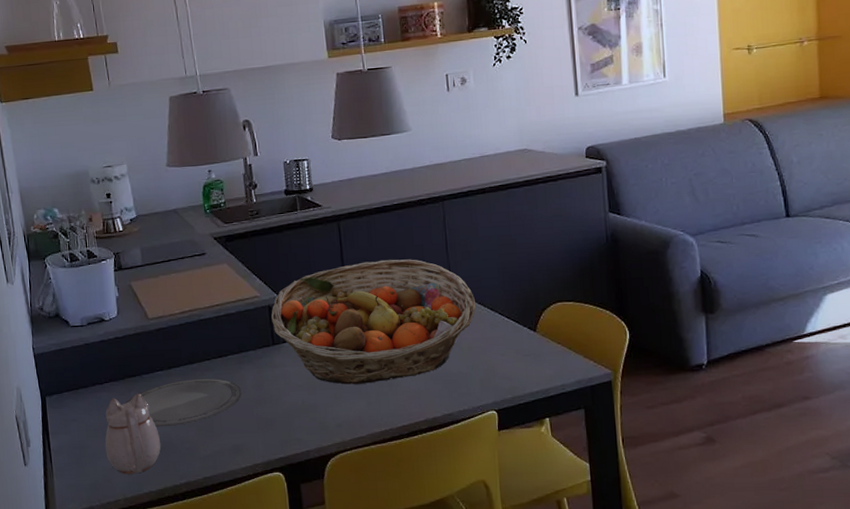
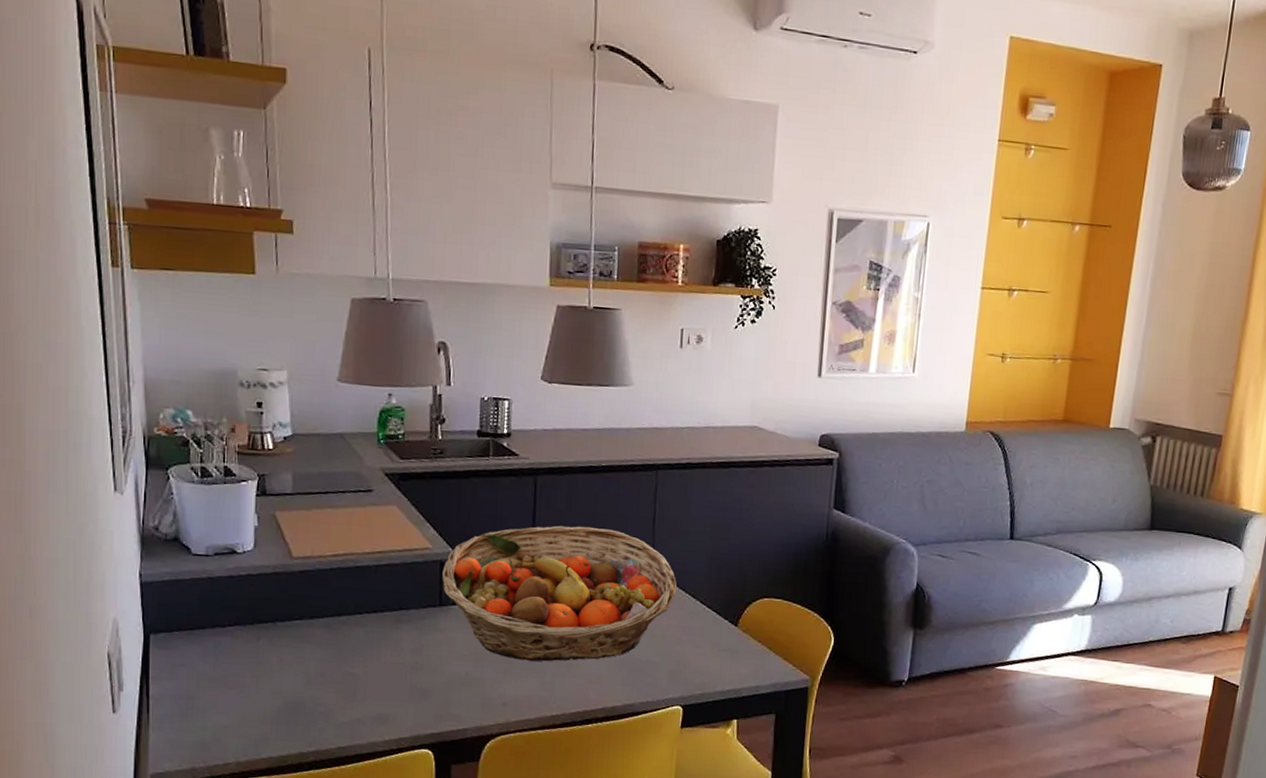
teapot: present [105,393,161,474] -> none [219,643,290,735]
plate: present [124,378,242,427] -> none [250,633,395,686]

